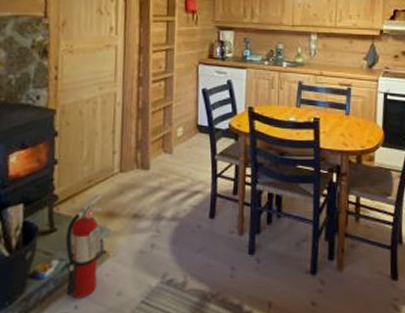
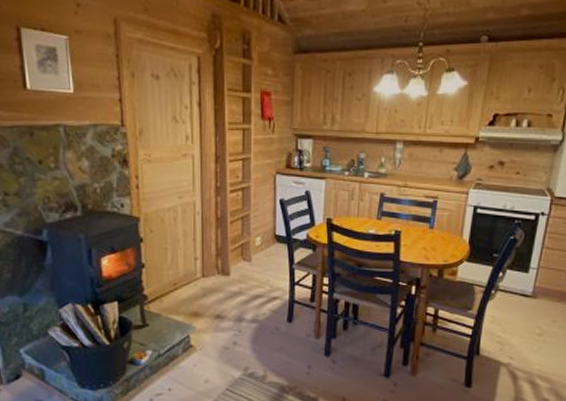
fire extinguisher: present [65,194,102,298] -> none [157,296,189,383]

